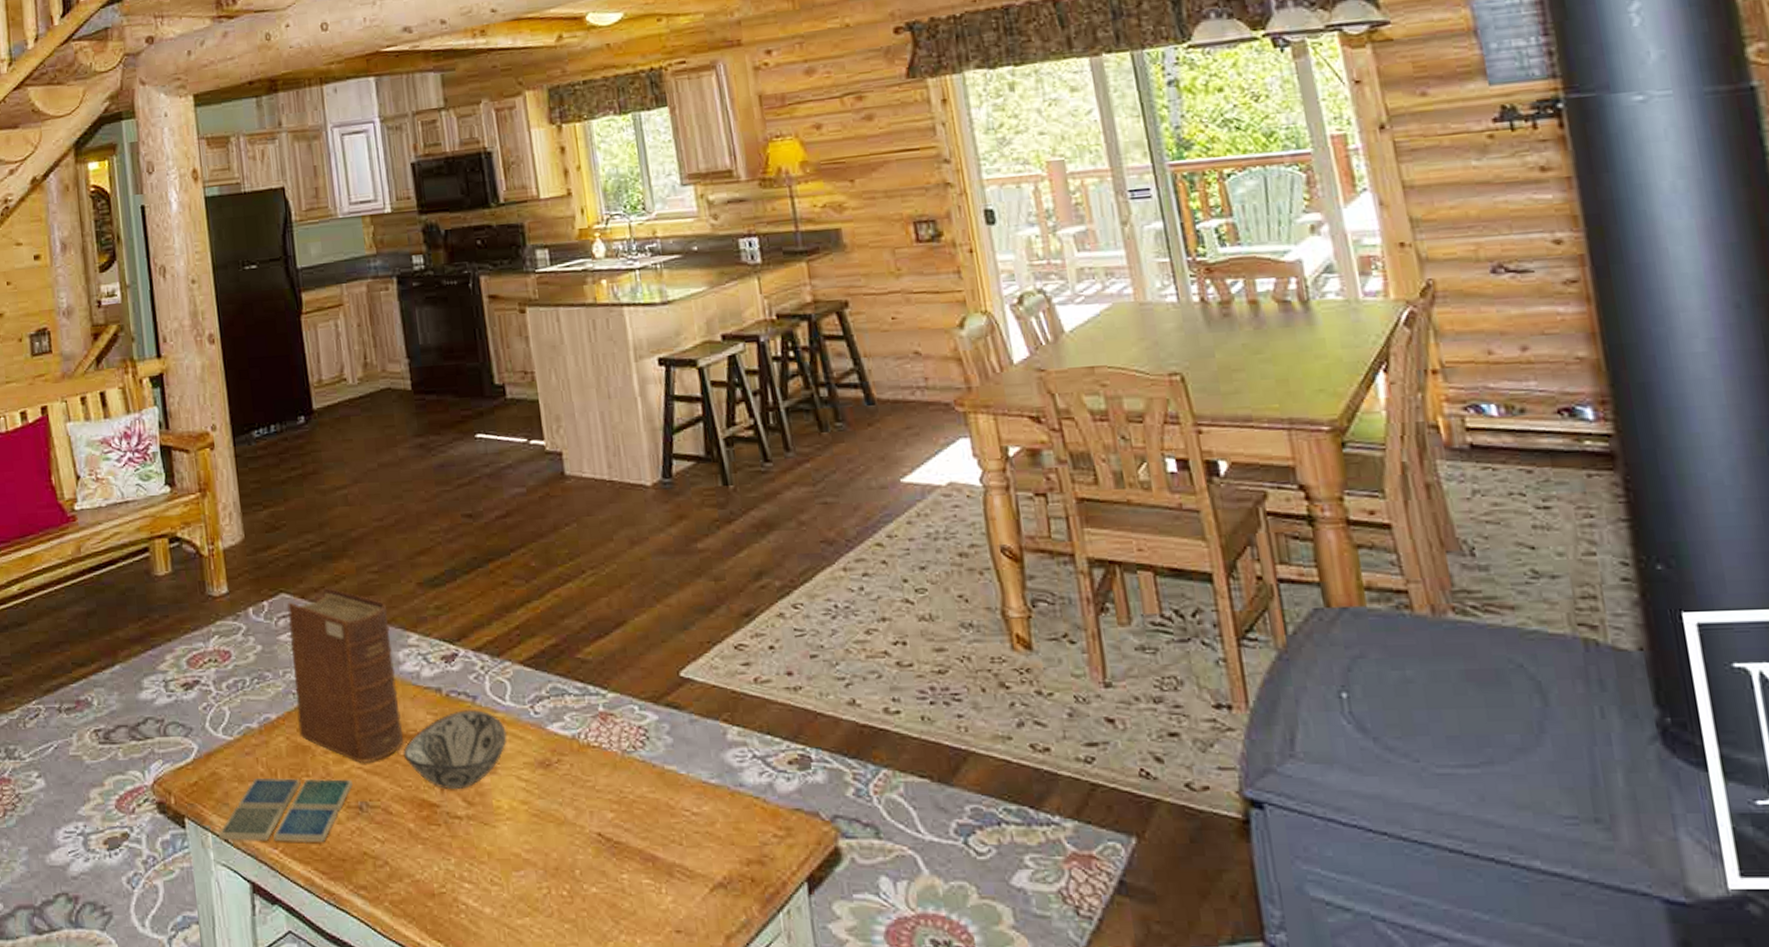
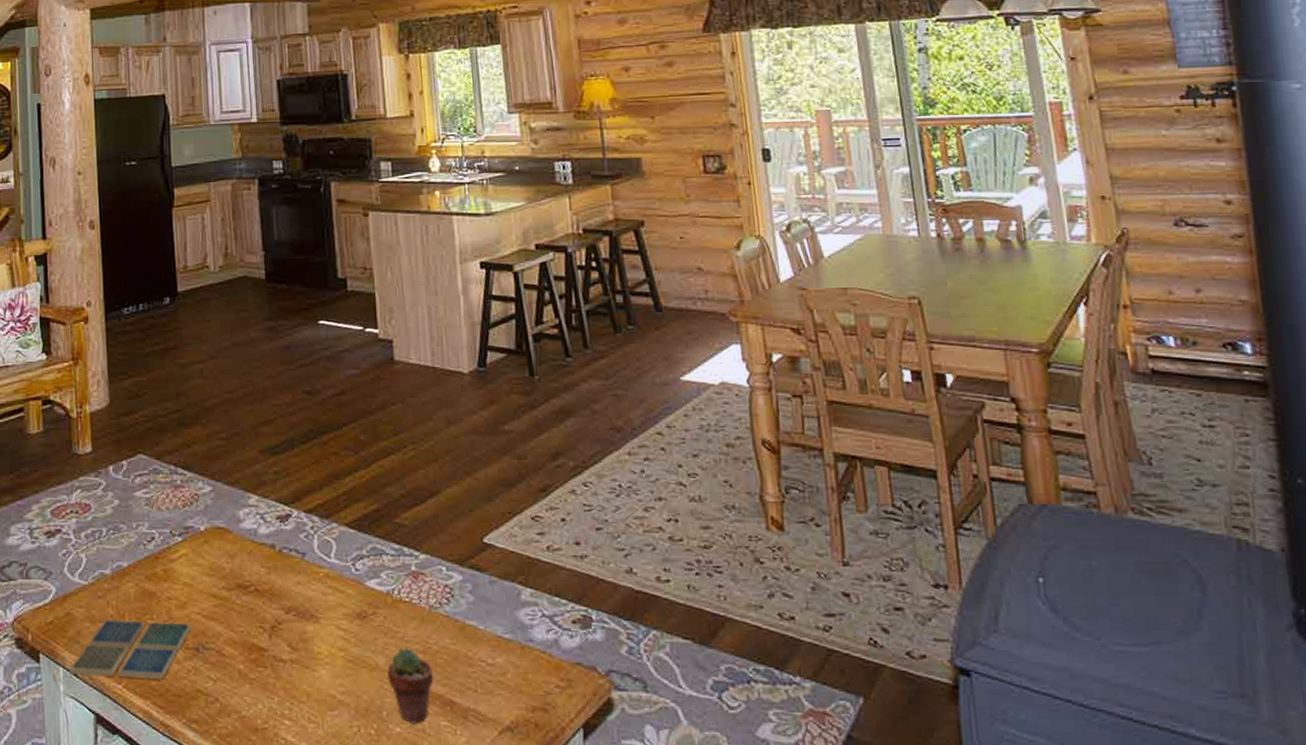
book: present [287,588,403,763] -> none [143,451,239,609]
decorative bowl: present [403,709,507,790] -> none [238,564,330,636]
potted succulent: none [577,797,632,884] -> present [387,647,434,724]

